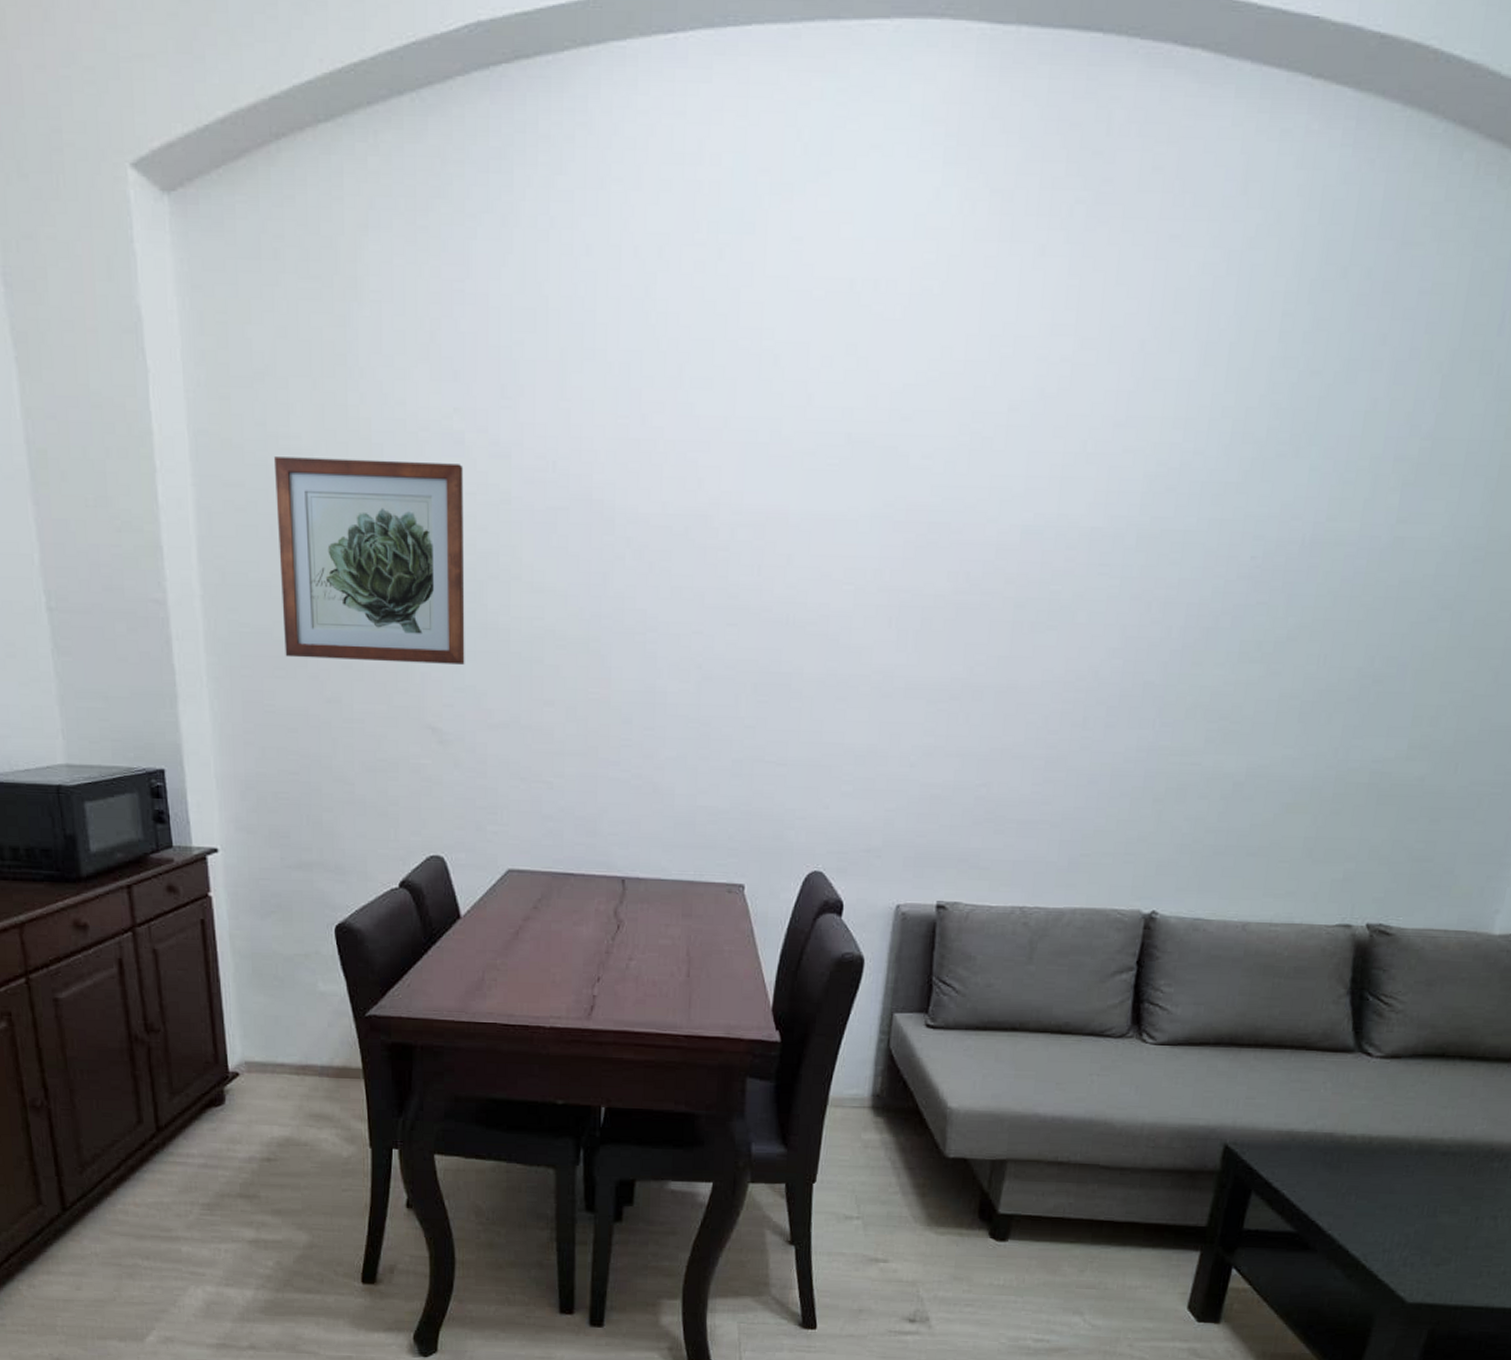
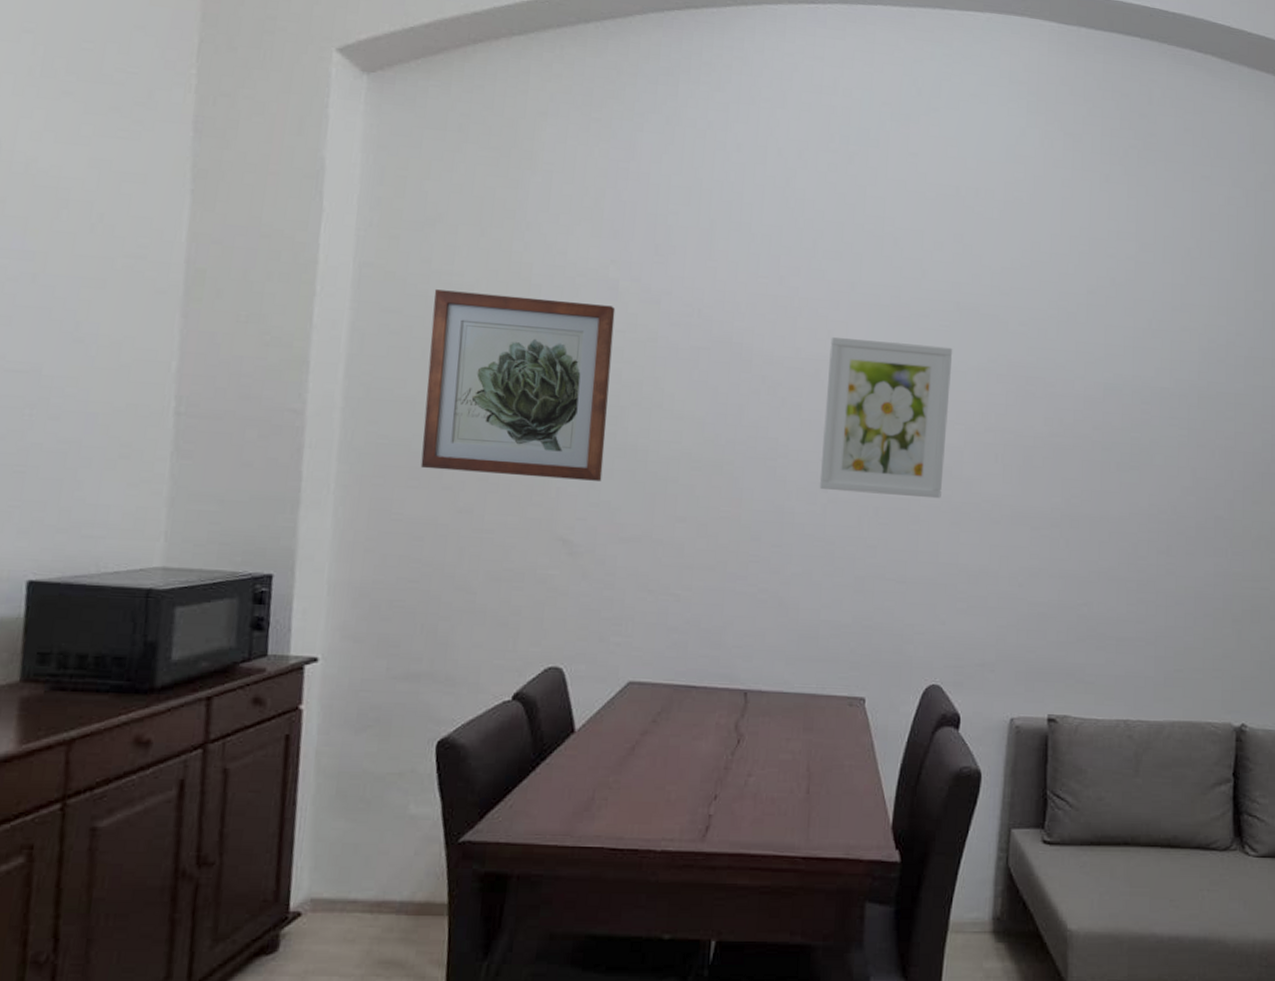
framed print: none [692,487,843,672] -> present [819,337,953,499]

